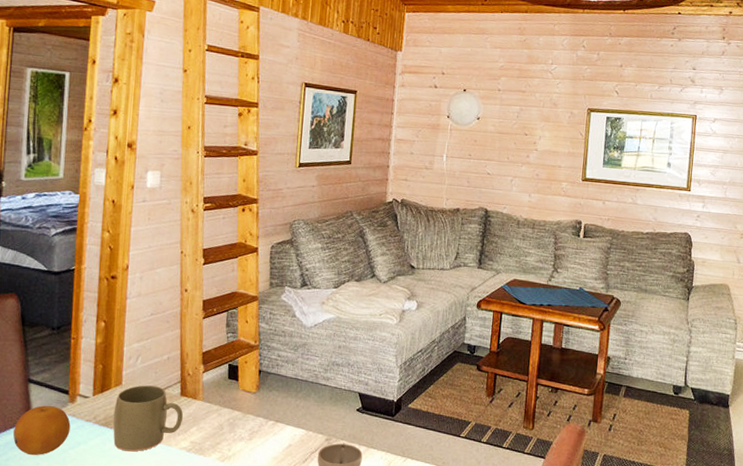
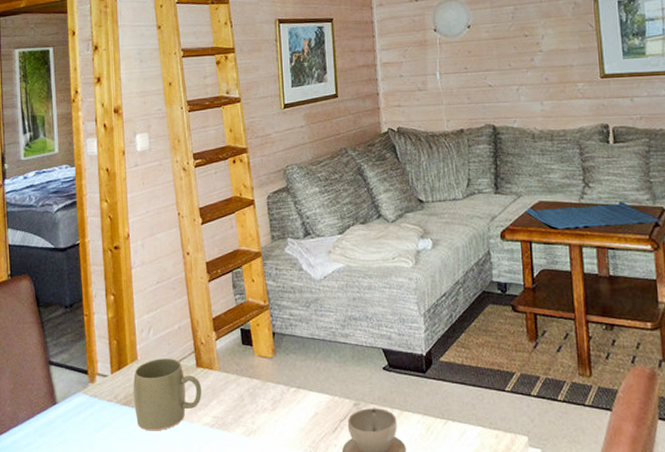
fruit: present [13,405,71,456] -> none [41,388,94,442]

